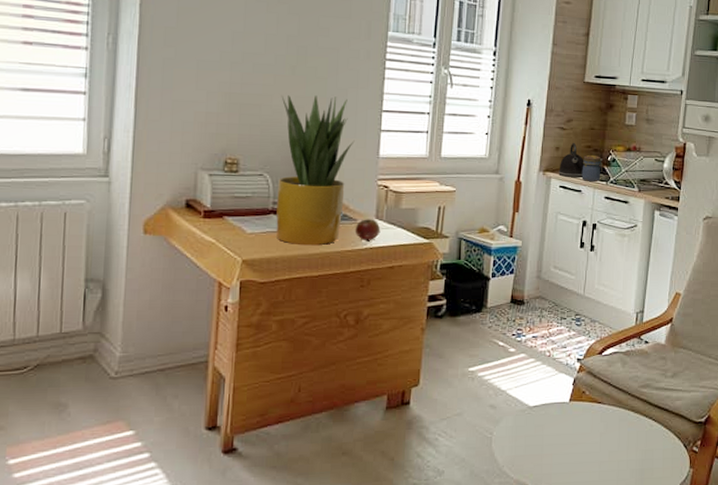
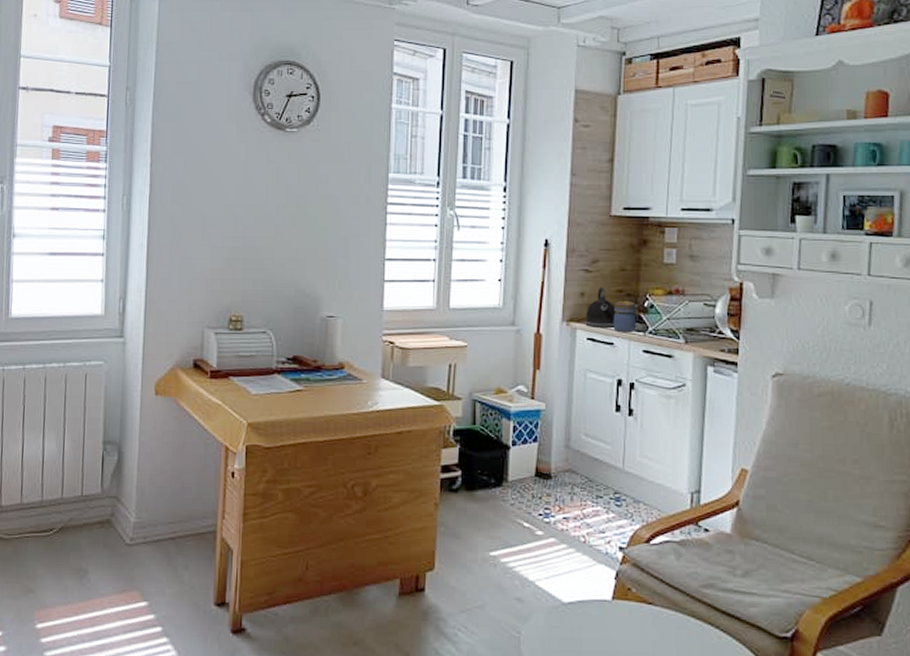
planter: present [275,95,355,245] -> none [279,246,358,407]
fruit: present [355,219,380,240] -> none [360,378,386,402]

